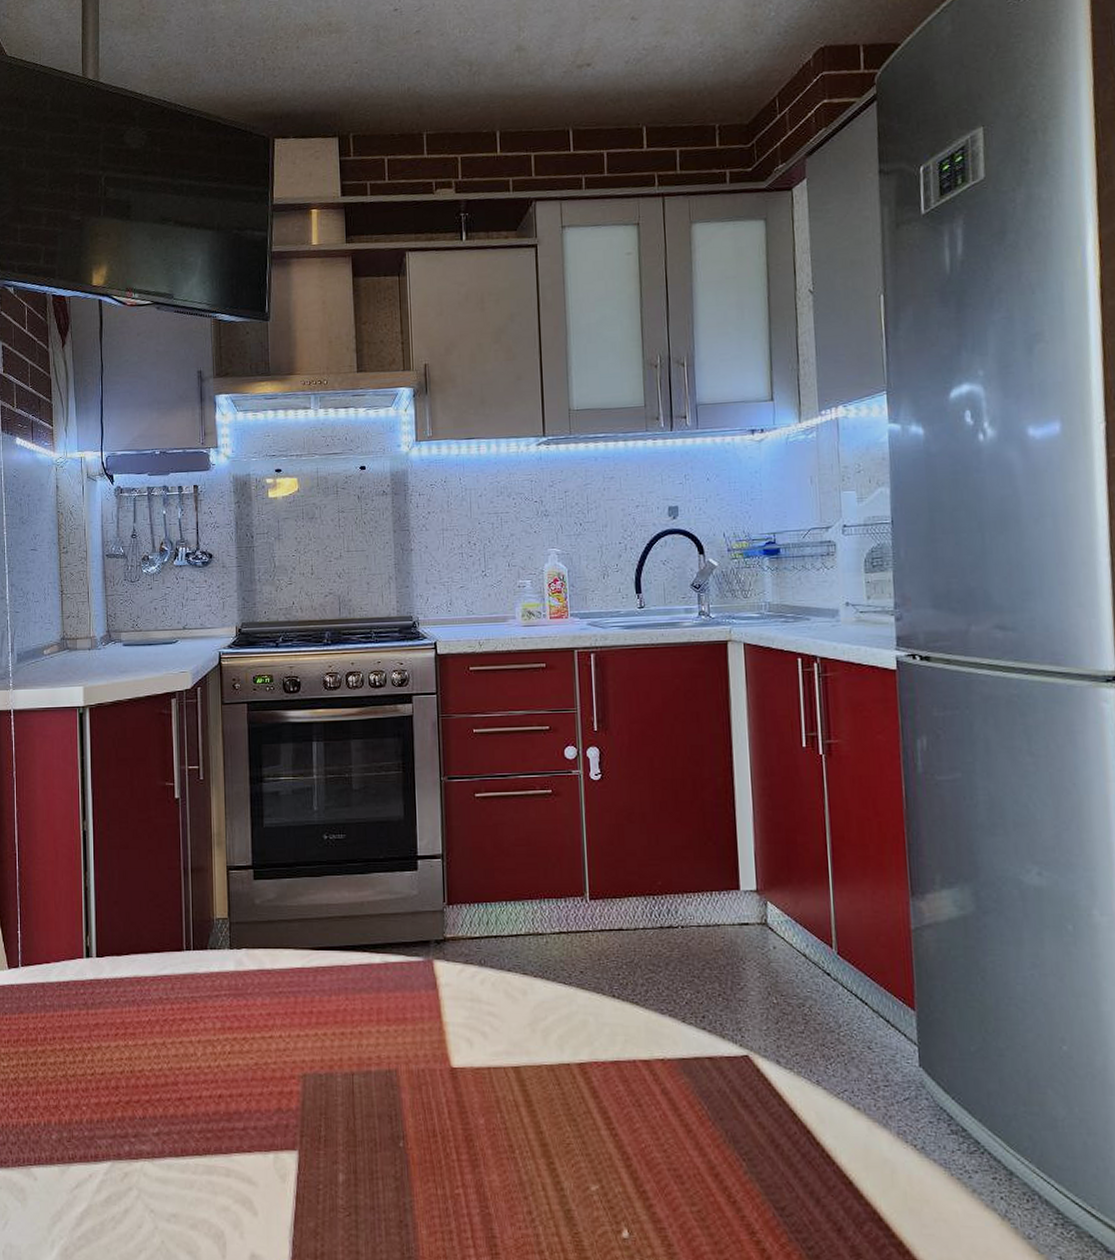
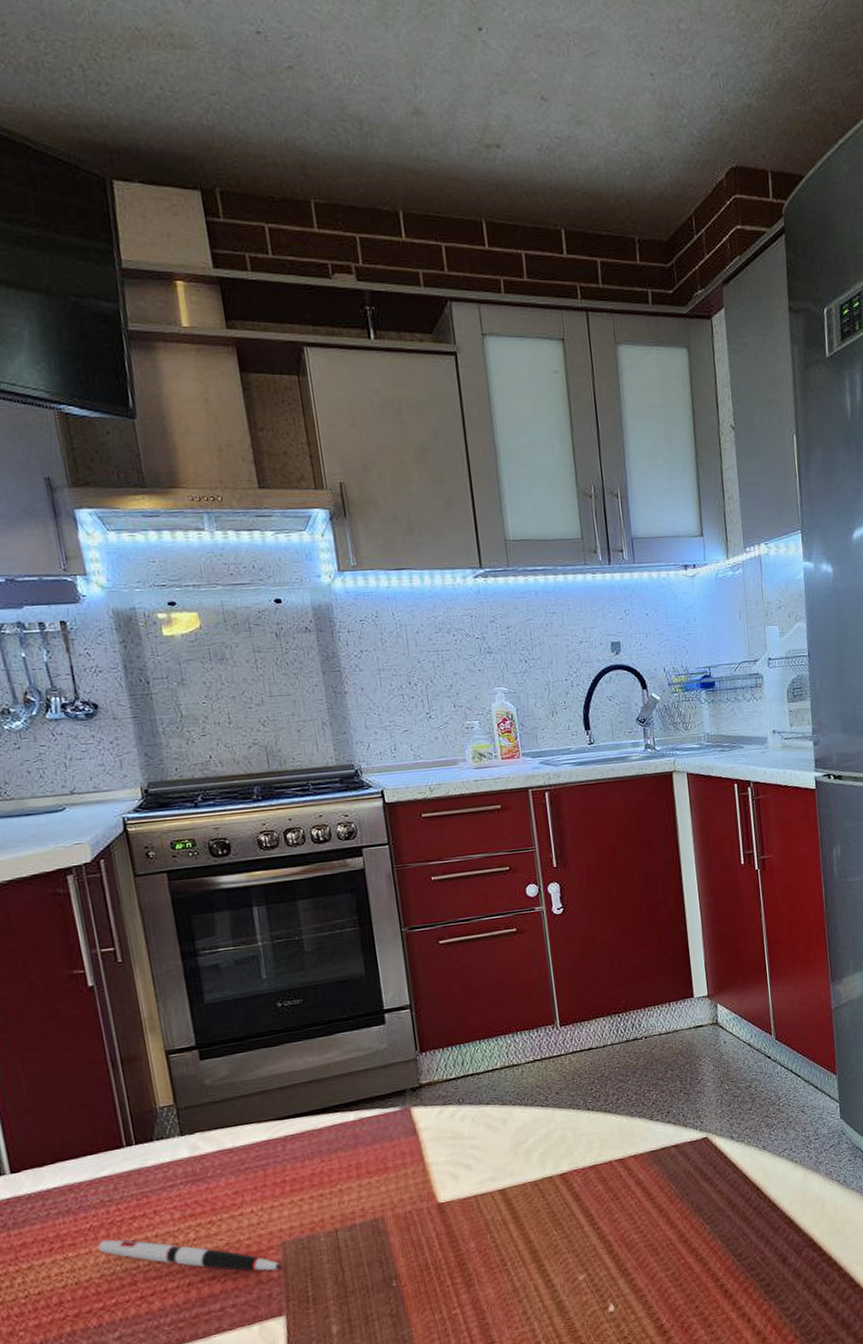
pen: none [152,1036,302,1101] -> present [98,1239,284,1271]

